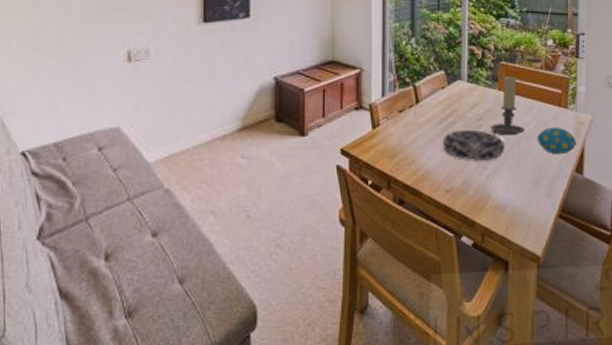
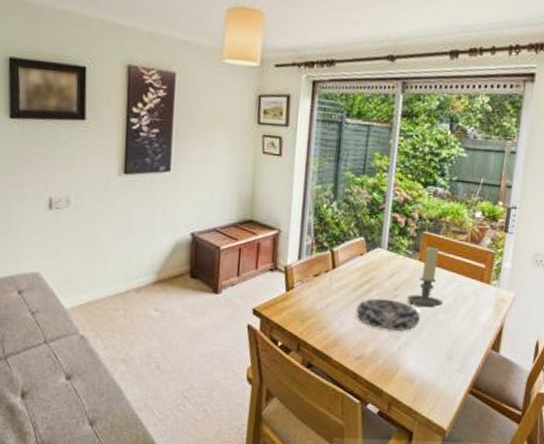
decorative egg: present [537,127,577,155] -> none [454,302,496,331]

